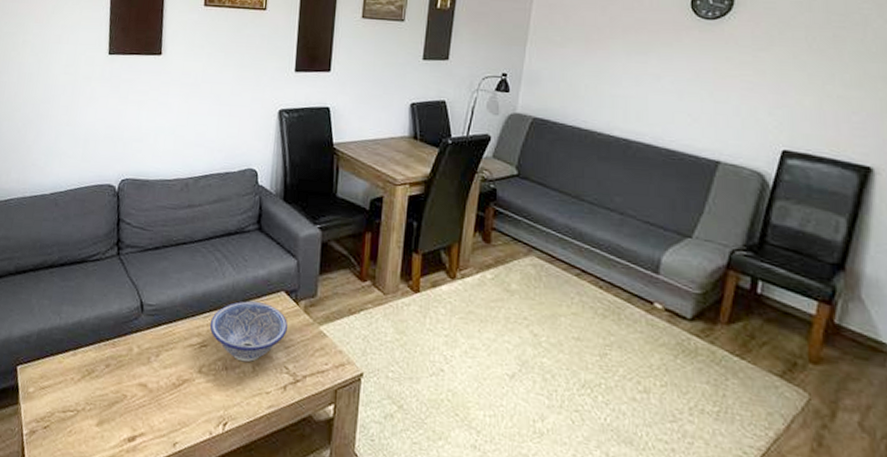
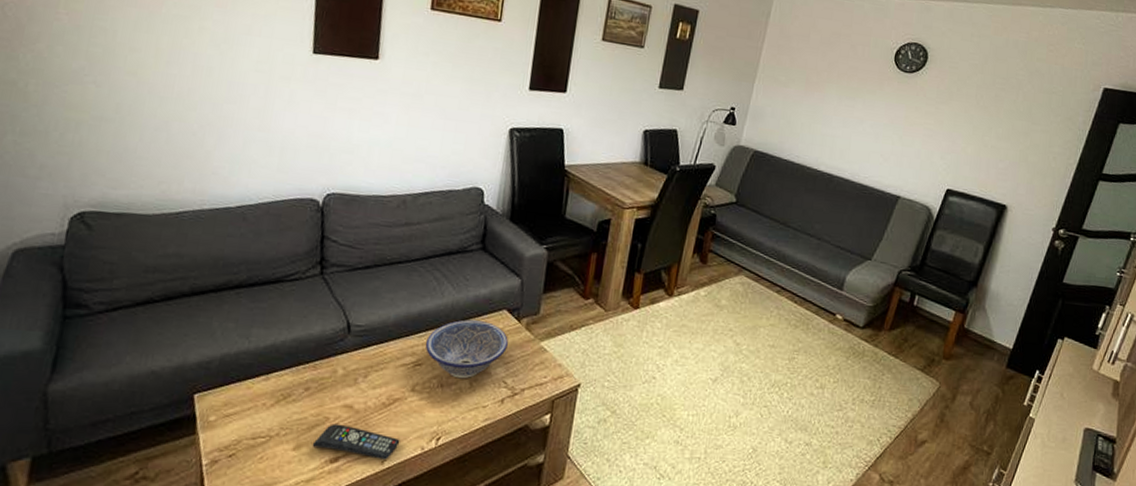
remote control: none [112,401,190,443] -> present [312,423,400,460]

